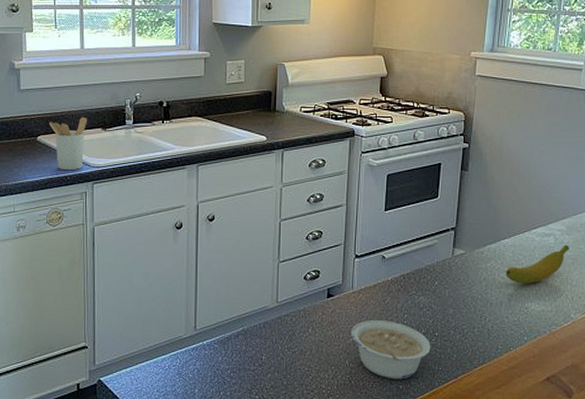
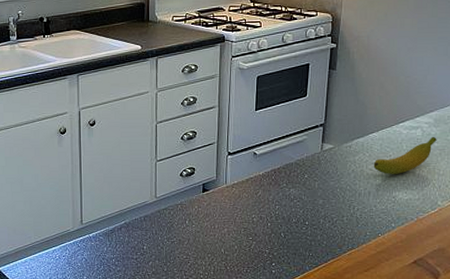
legume: present [351,320,431,380] -> none [226,212,302,265]

